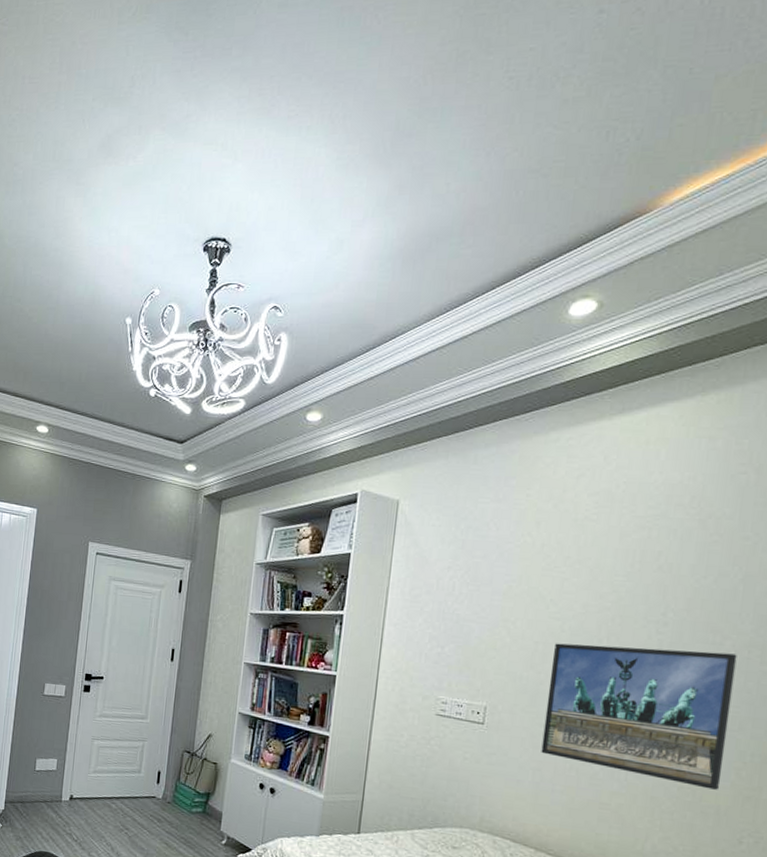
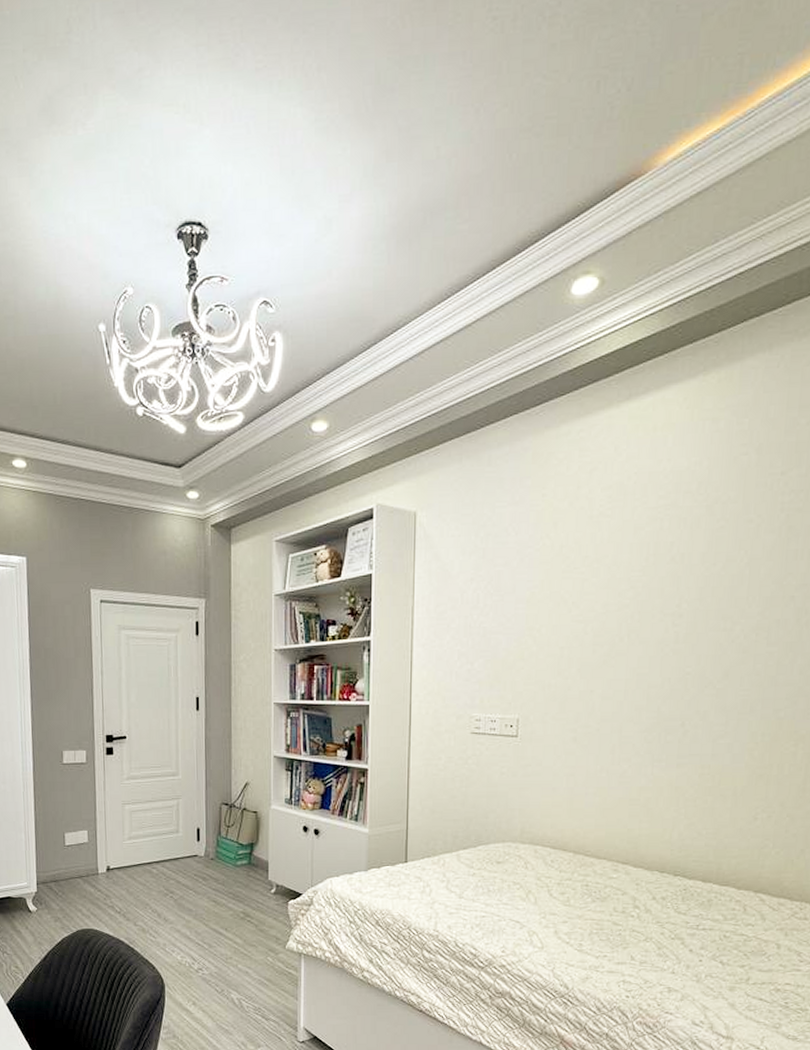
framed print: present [541,643,737,790] -> none [573,638,746,772]

